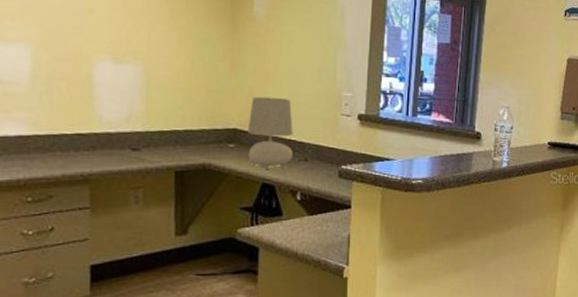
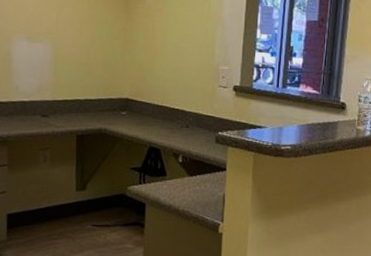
table lamp: present [247,96,293,170] -> none [137,70,177,135]

